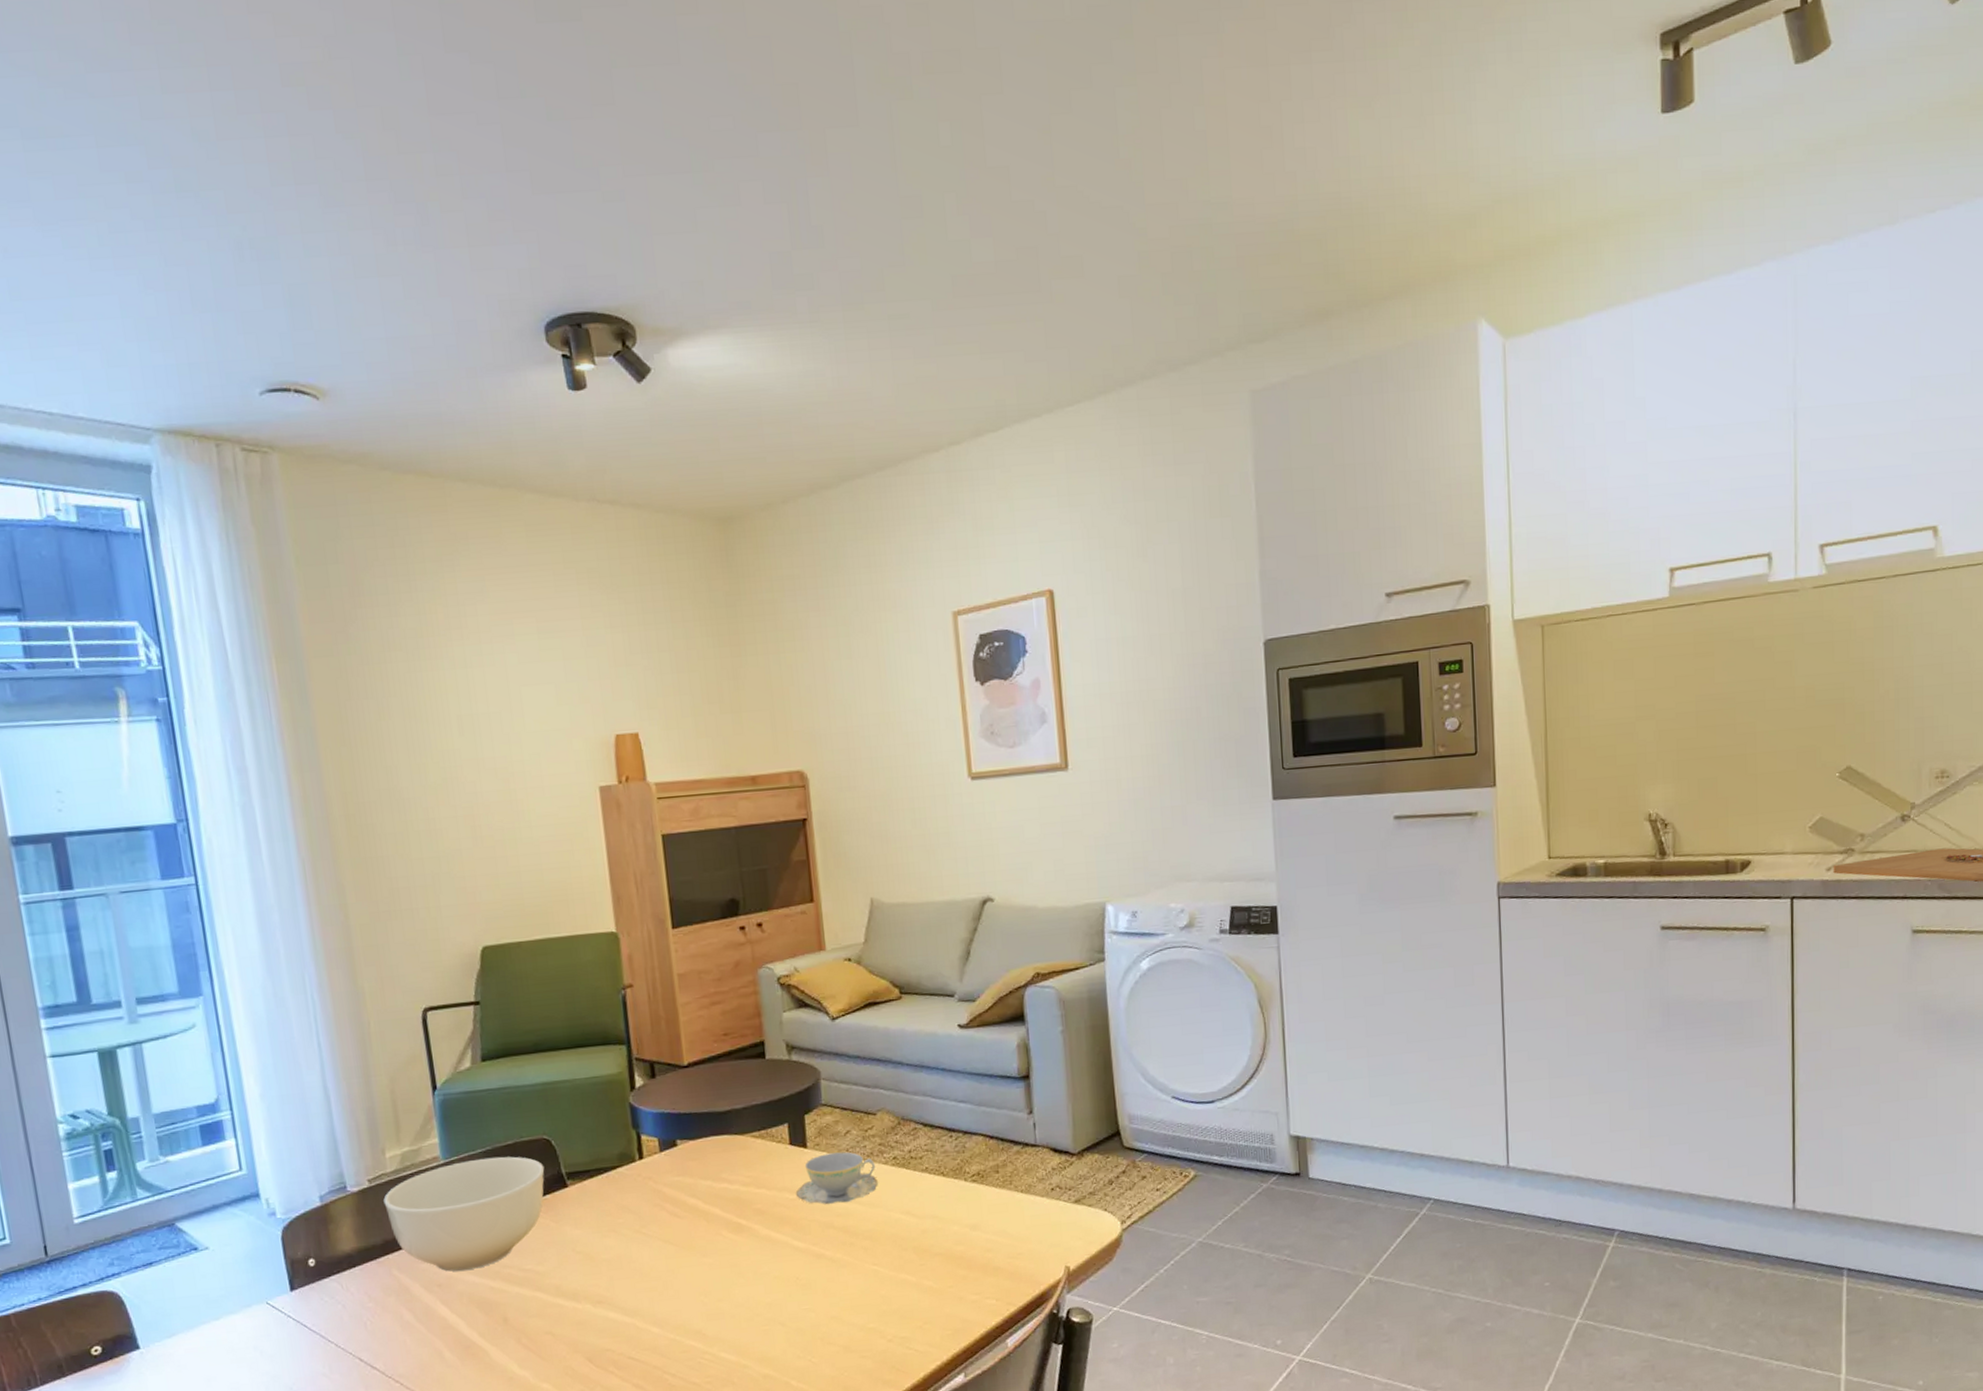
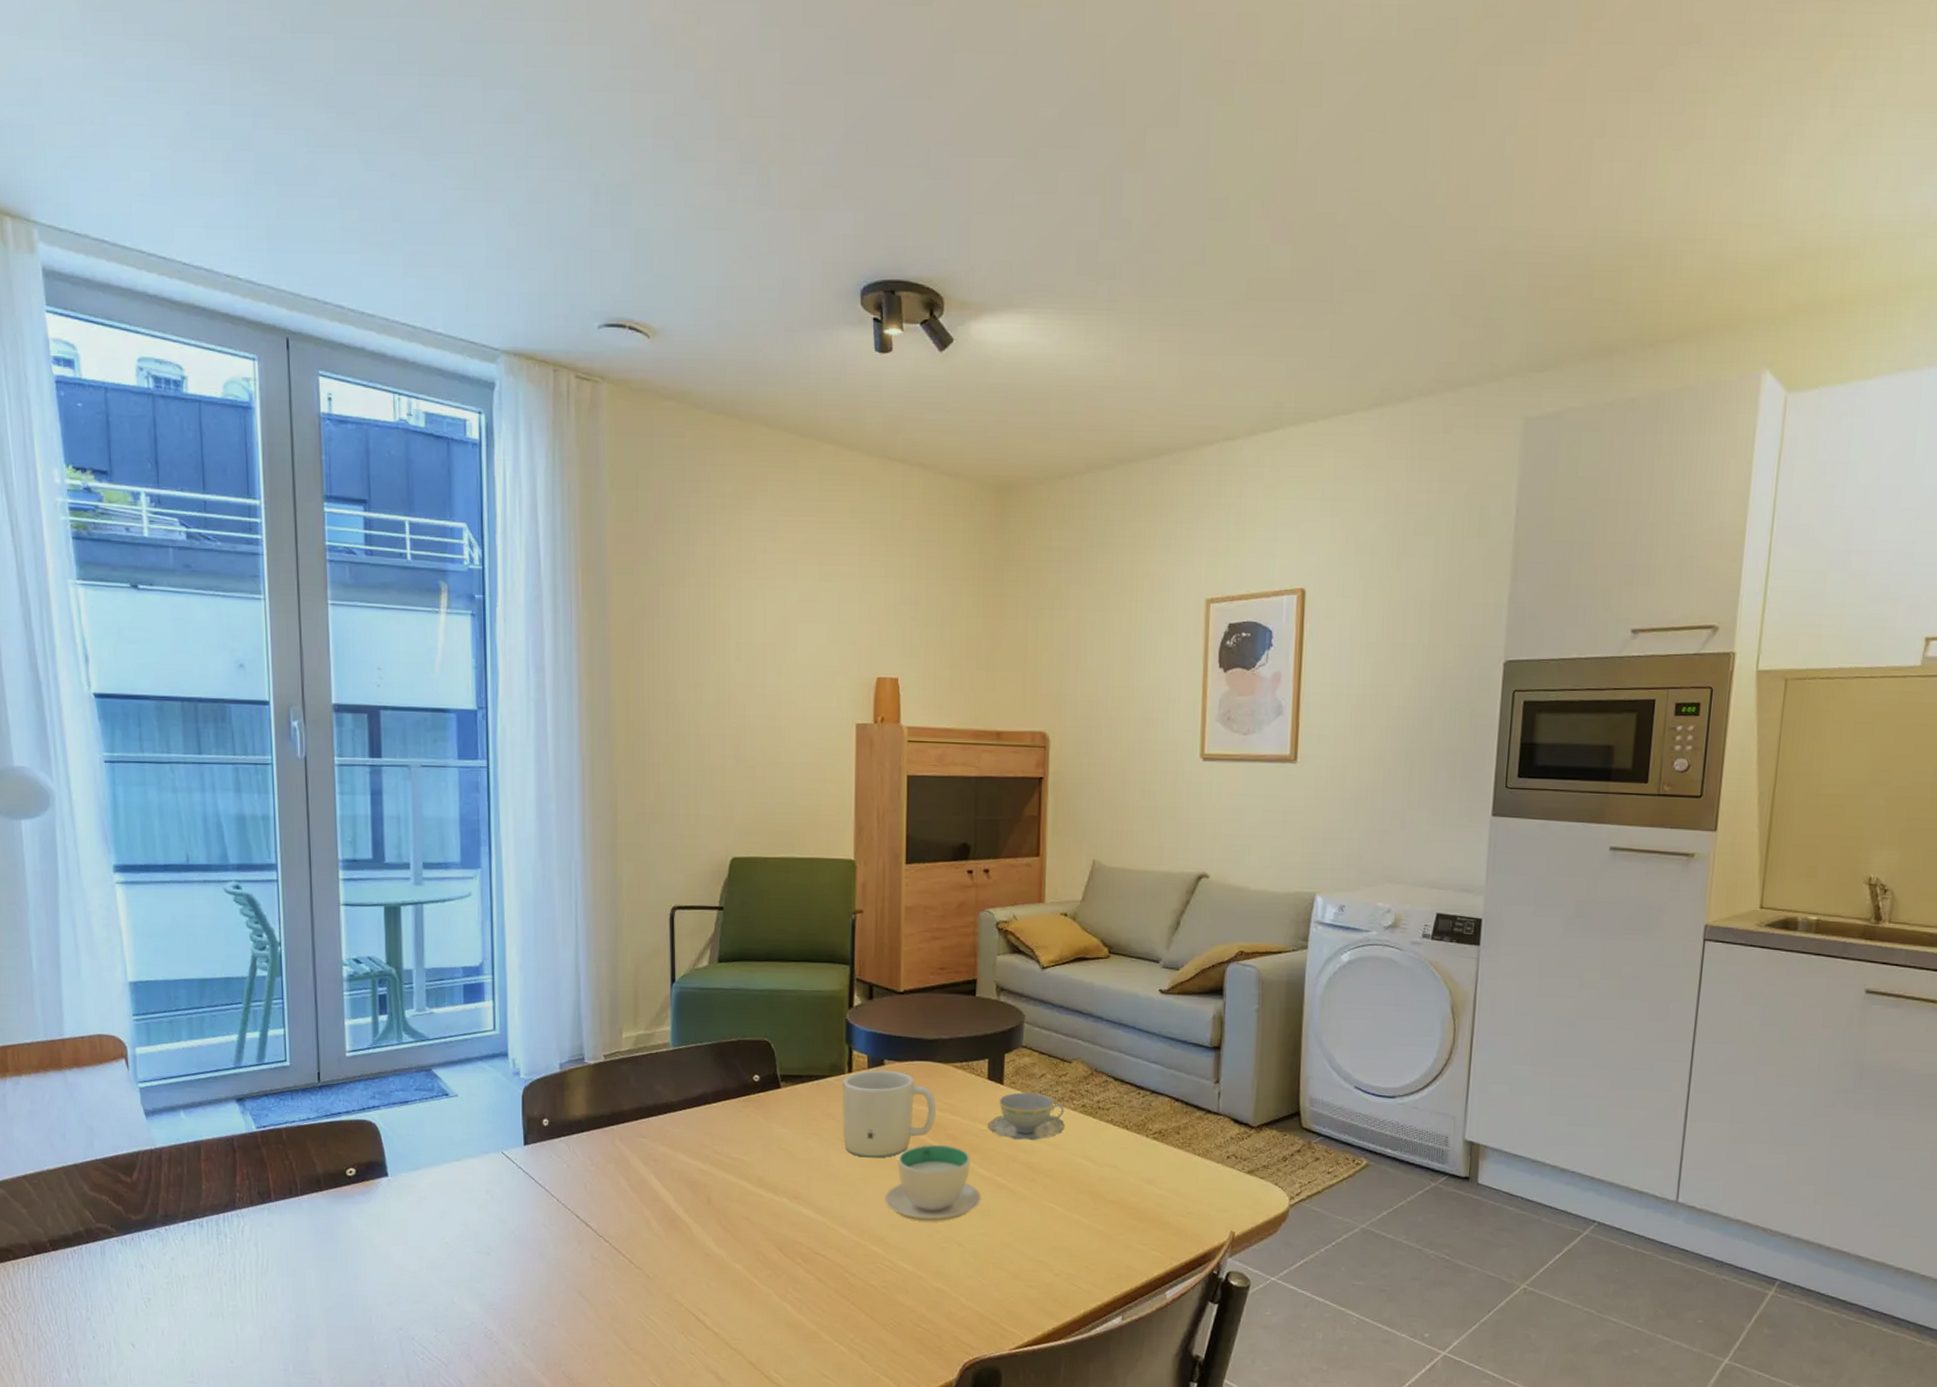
bowl: present [383,1156,545,1272] -> none [615,1050,762,1150]
mug: none [634,1150,740,1248] -> present [842,1069,936,1158]
cup: none [696,1221,800,1306] -> present [885,1145,981,1222]

